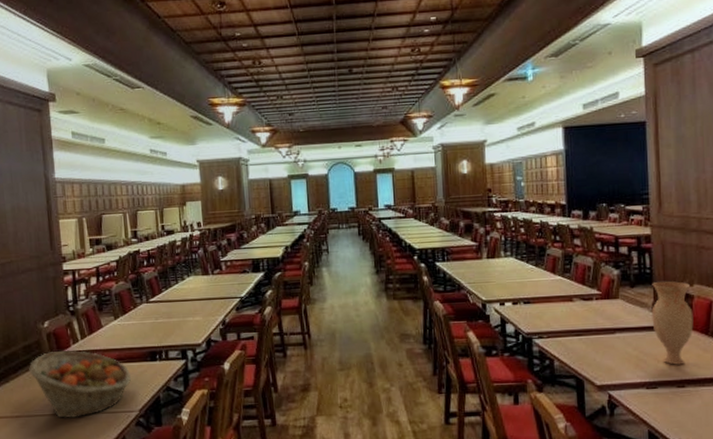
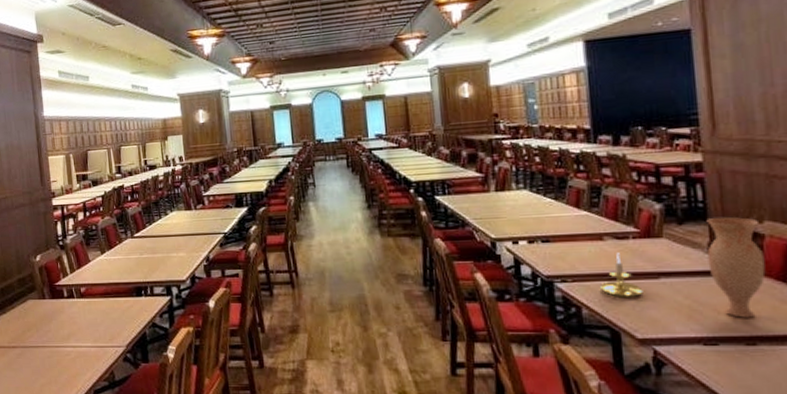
fruit basket: present [29,349,131,419] -> none [23,283,118,352]
candle holder: none [569,312,602,351] -> present [600,253,643,299]

